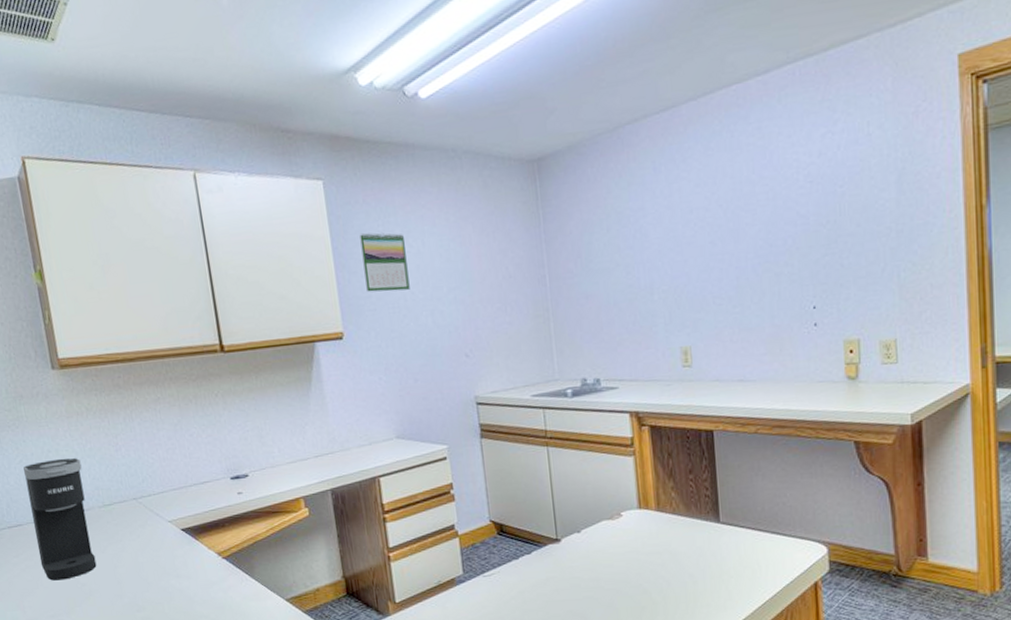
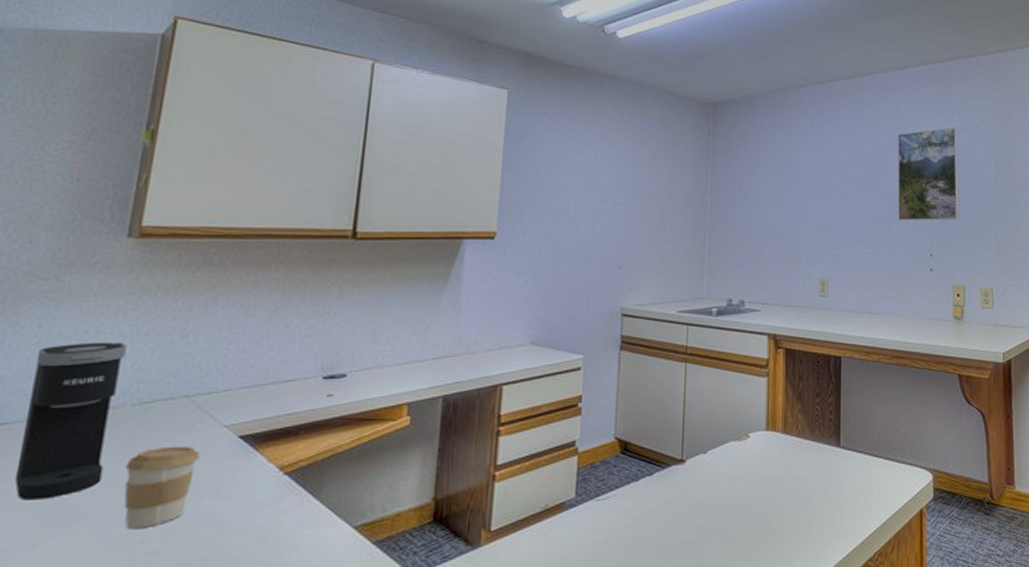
coffee cup: none [109,538,160,601] -> present [124,445,201,528]
calendar: present [360,232,410,293] -> none [530,141,578,199]
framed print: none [764,141,850,271] -> present [897,127,960,221]

